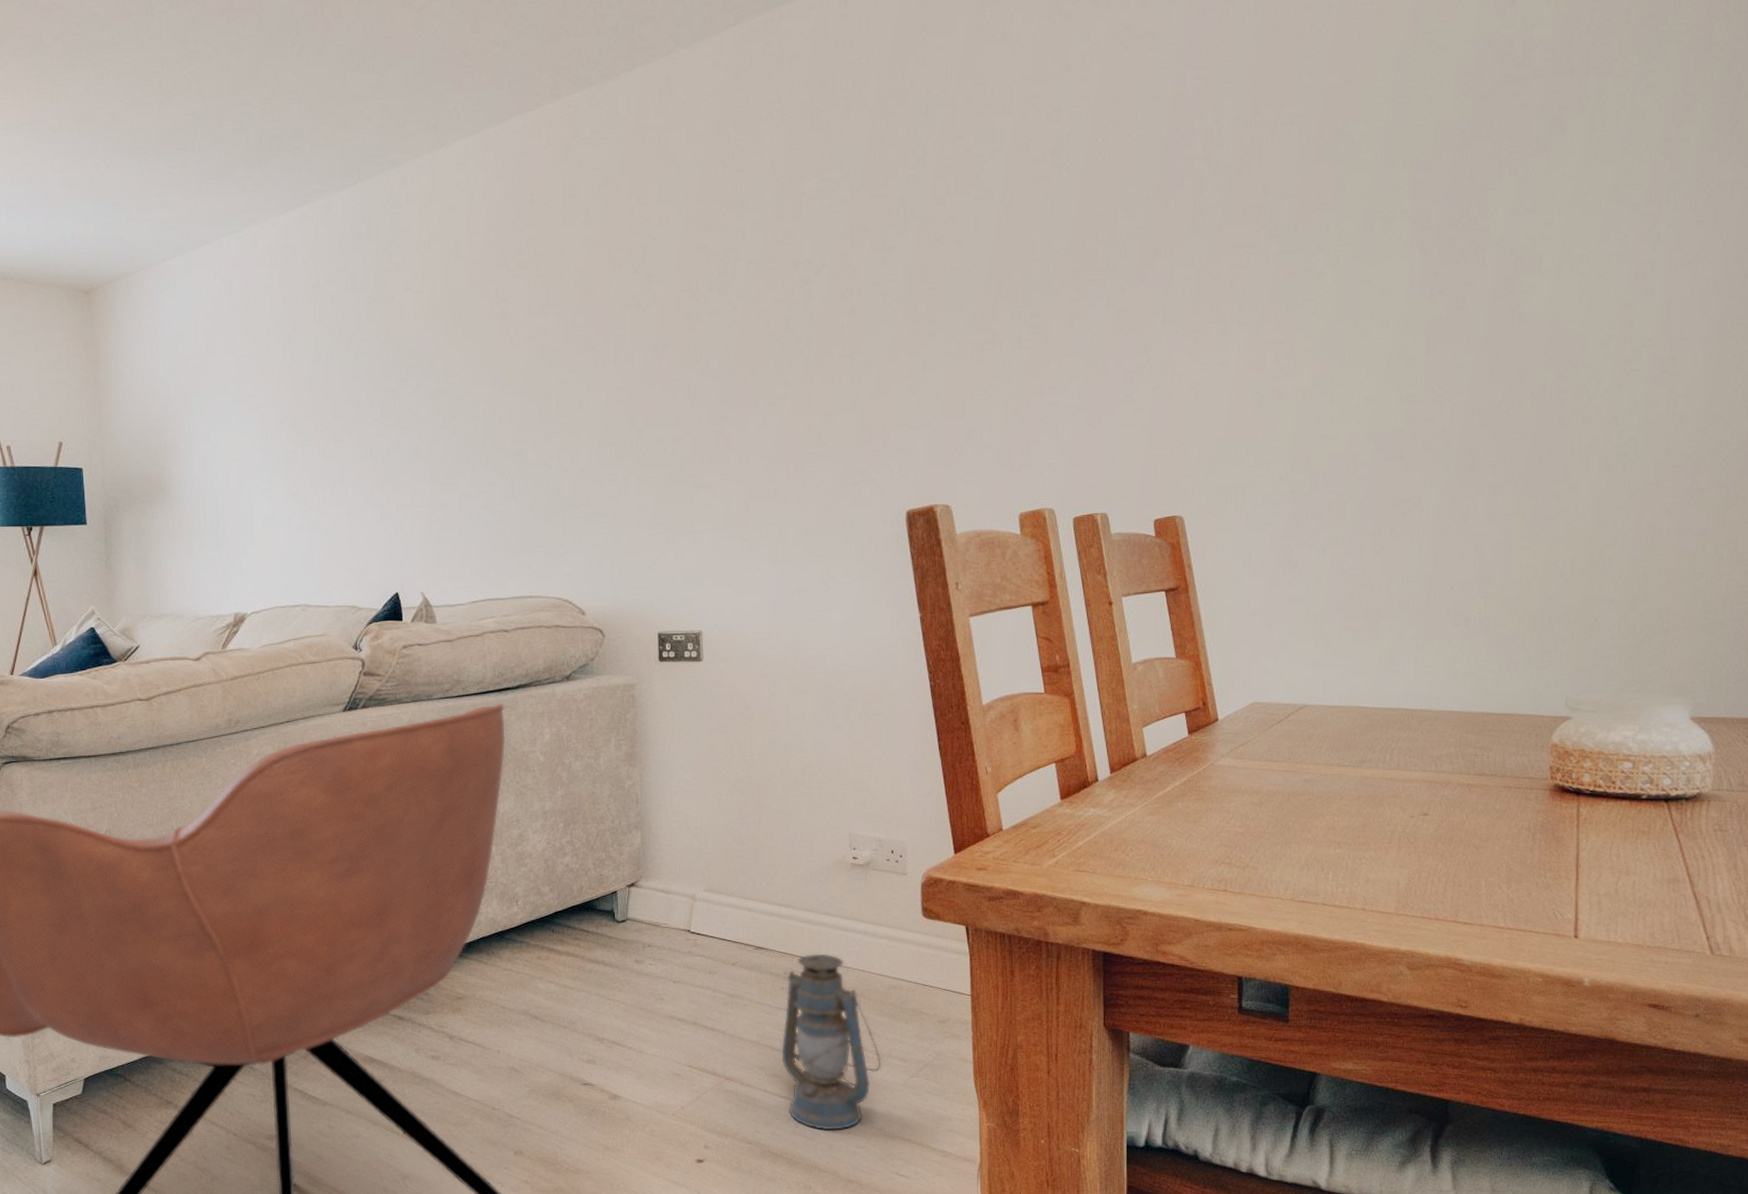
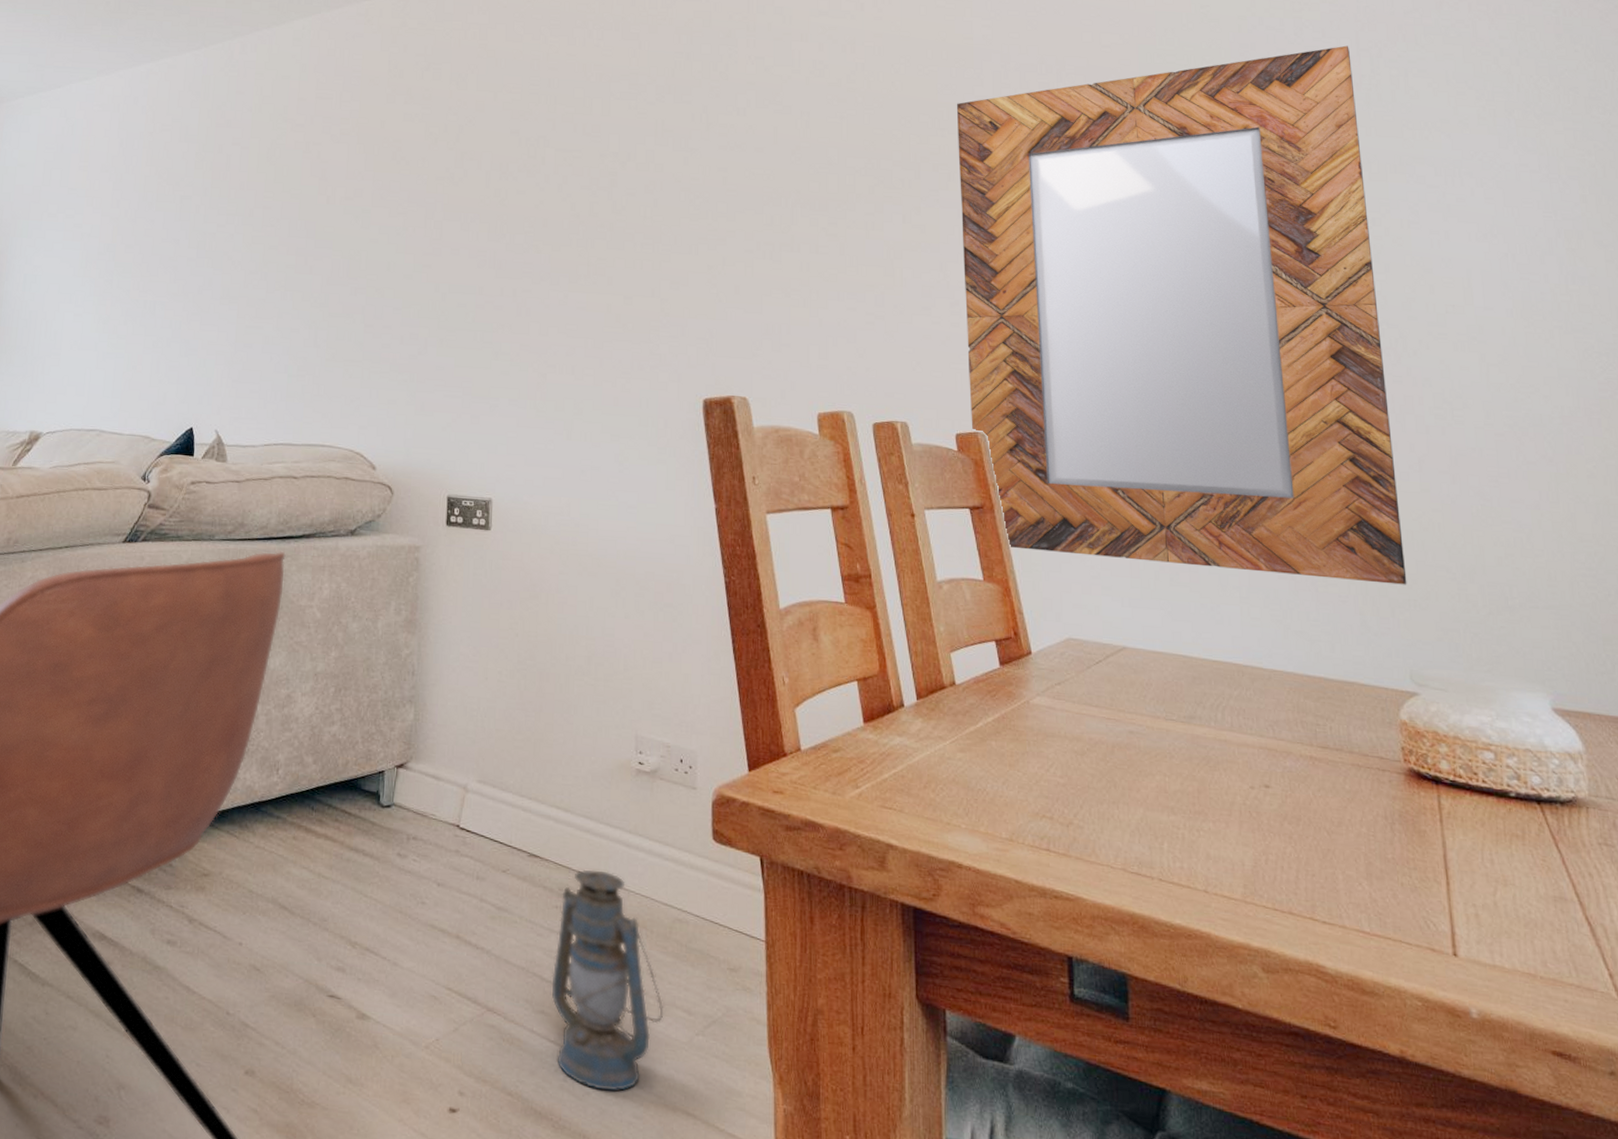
home mirror: none [1165,64,1579,625] -> present [956,45,1407,585]

